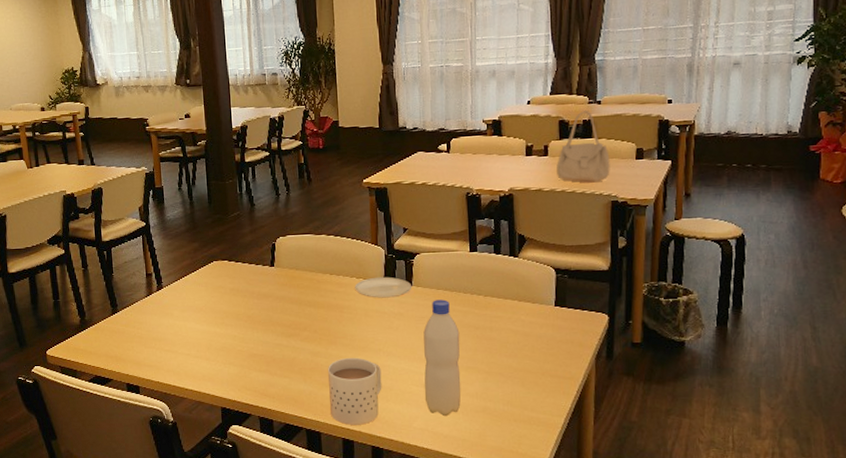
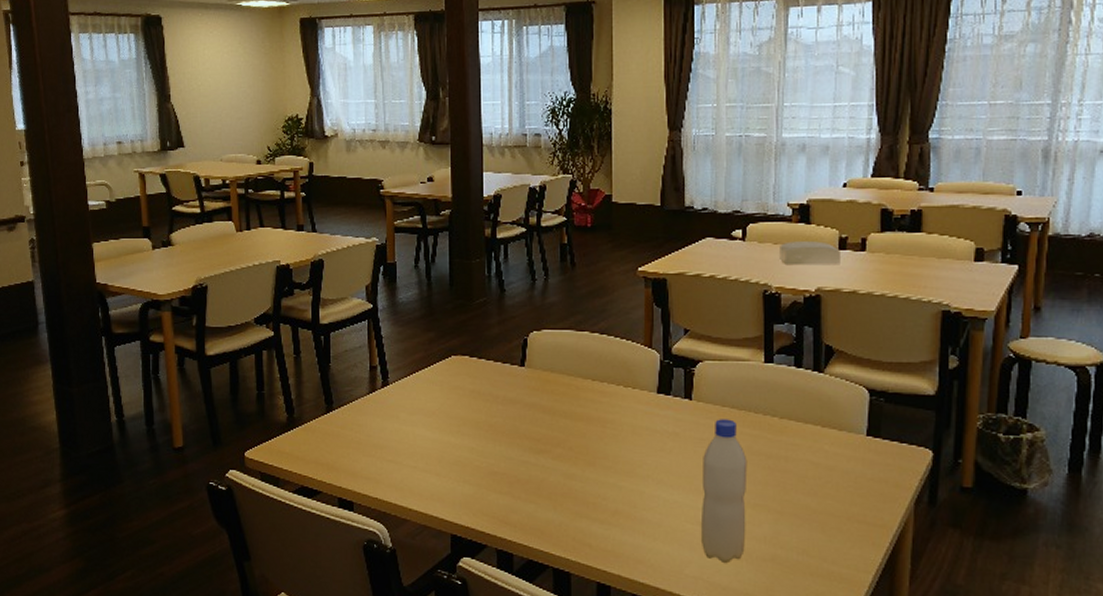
mug: present [327,357,382,425] -> none [582,483,649,567]
plate: present [354,276,412,298] -> none [621,386,692,413]
tissue dispenser: none [477,150,528,171] -> present [778,241,840,266]
handbag: present [556,111,610,183] -> none [876,199,942,287]

